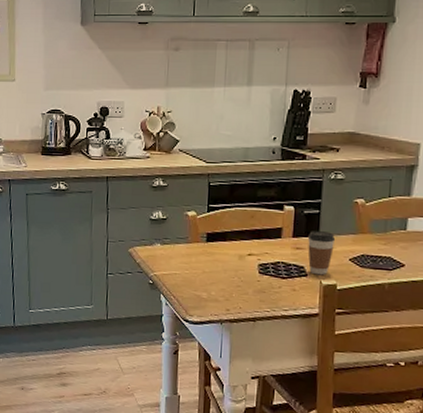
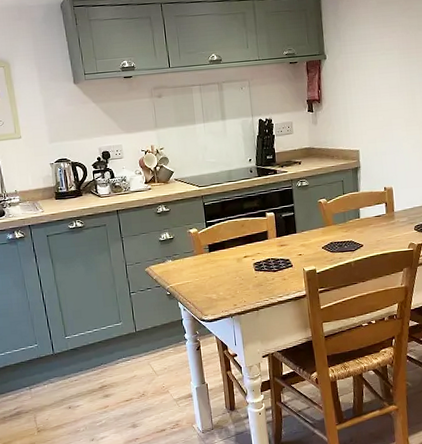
coffee cup: present [308,231,336,276] -> none [288,228,310,264]

